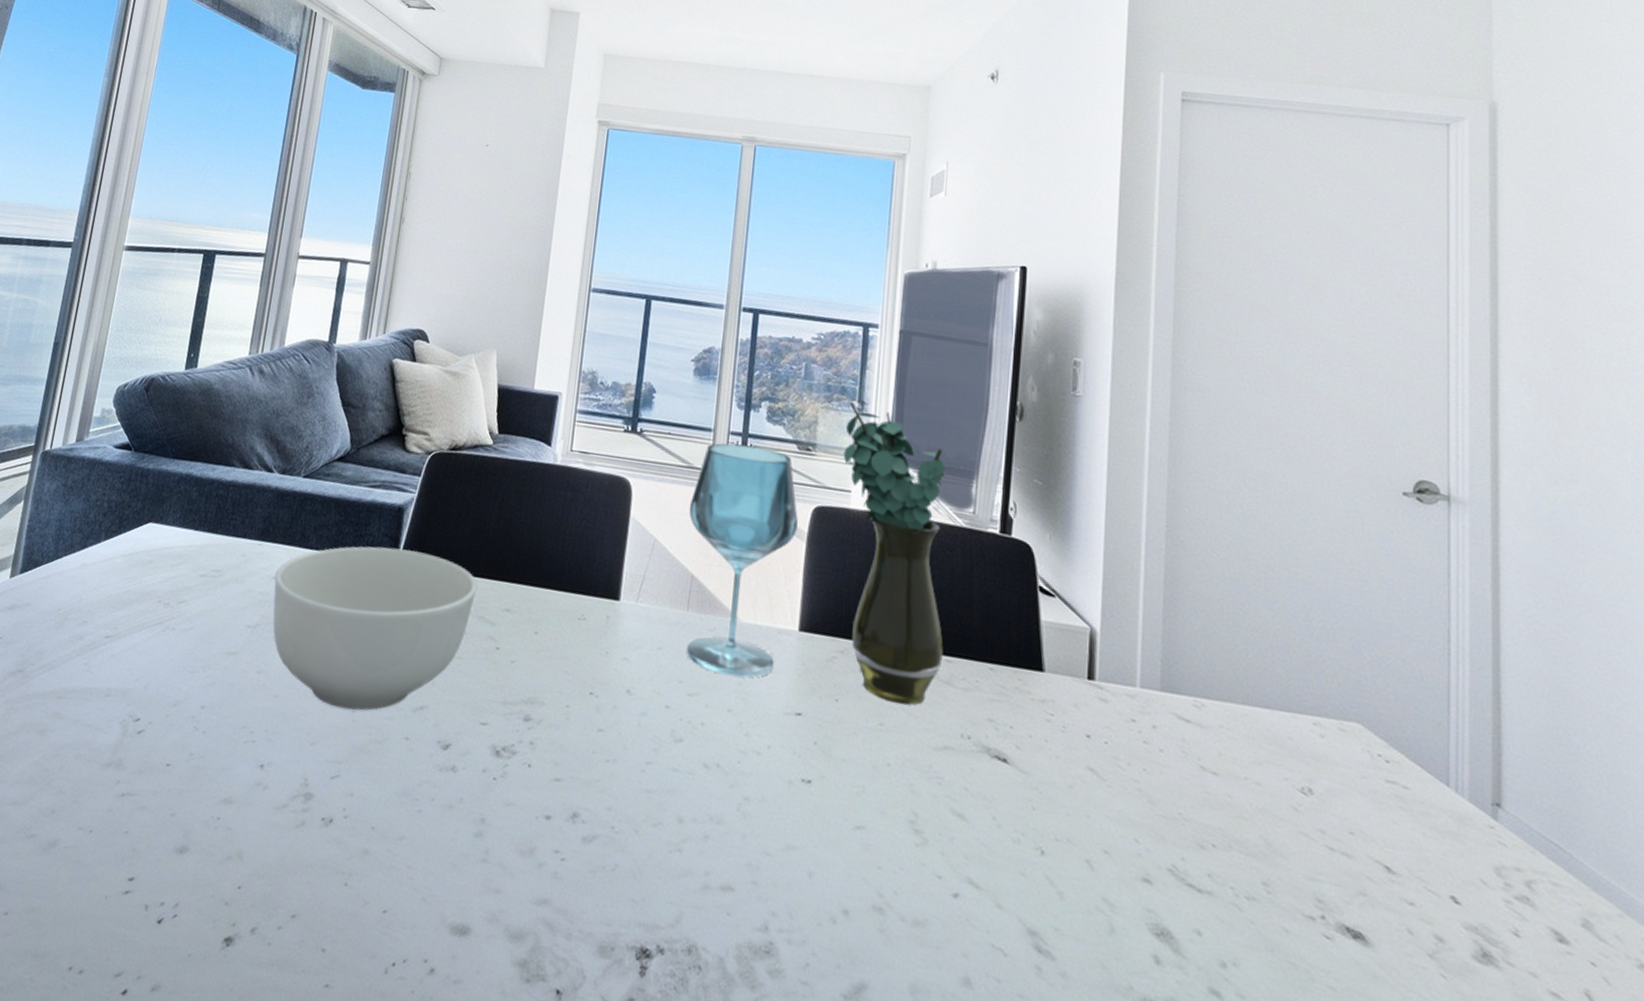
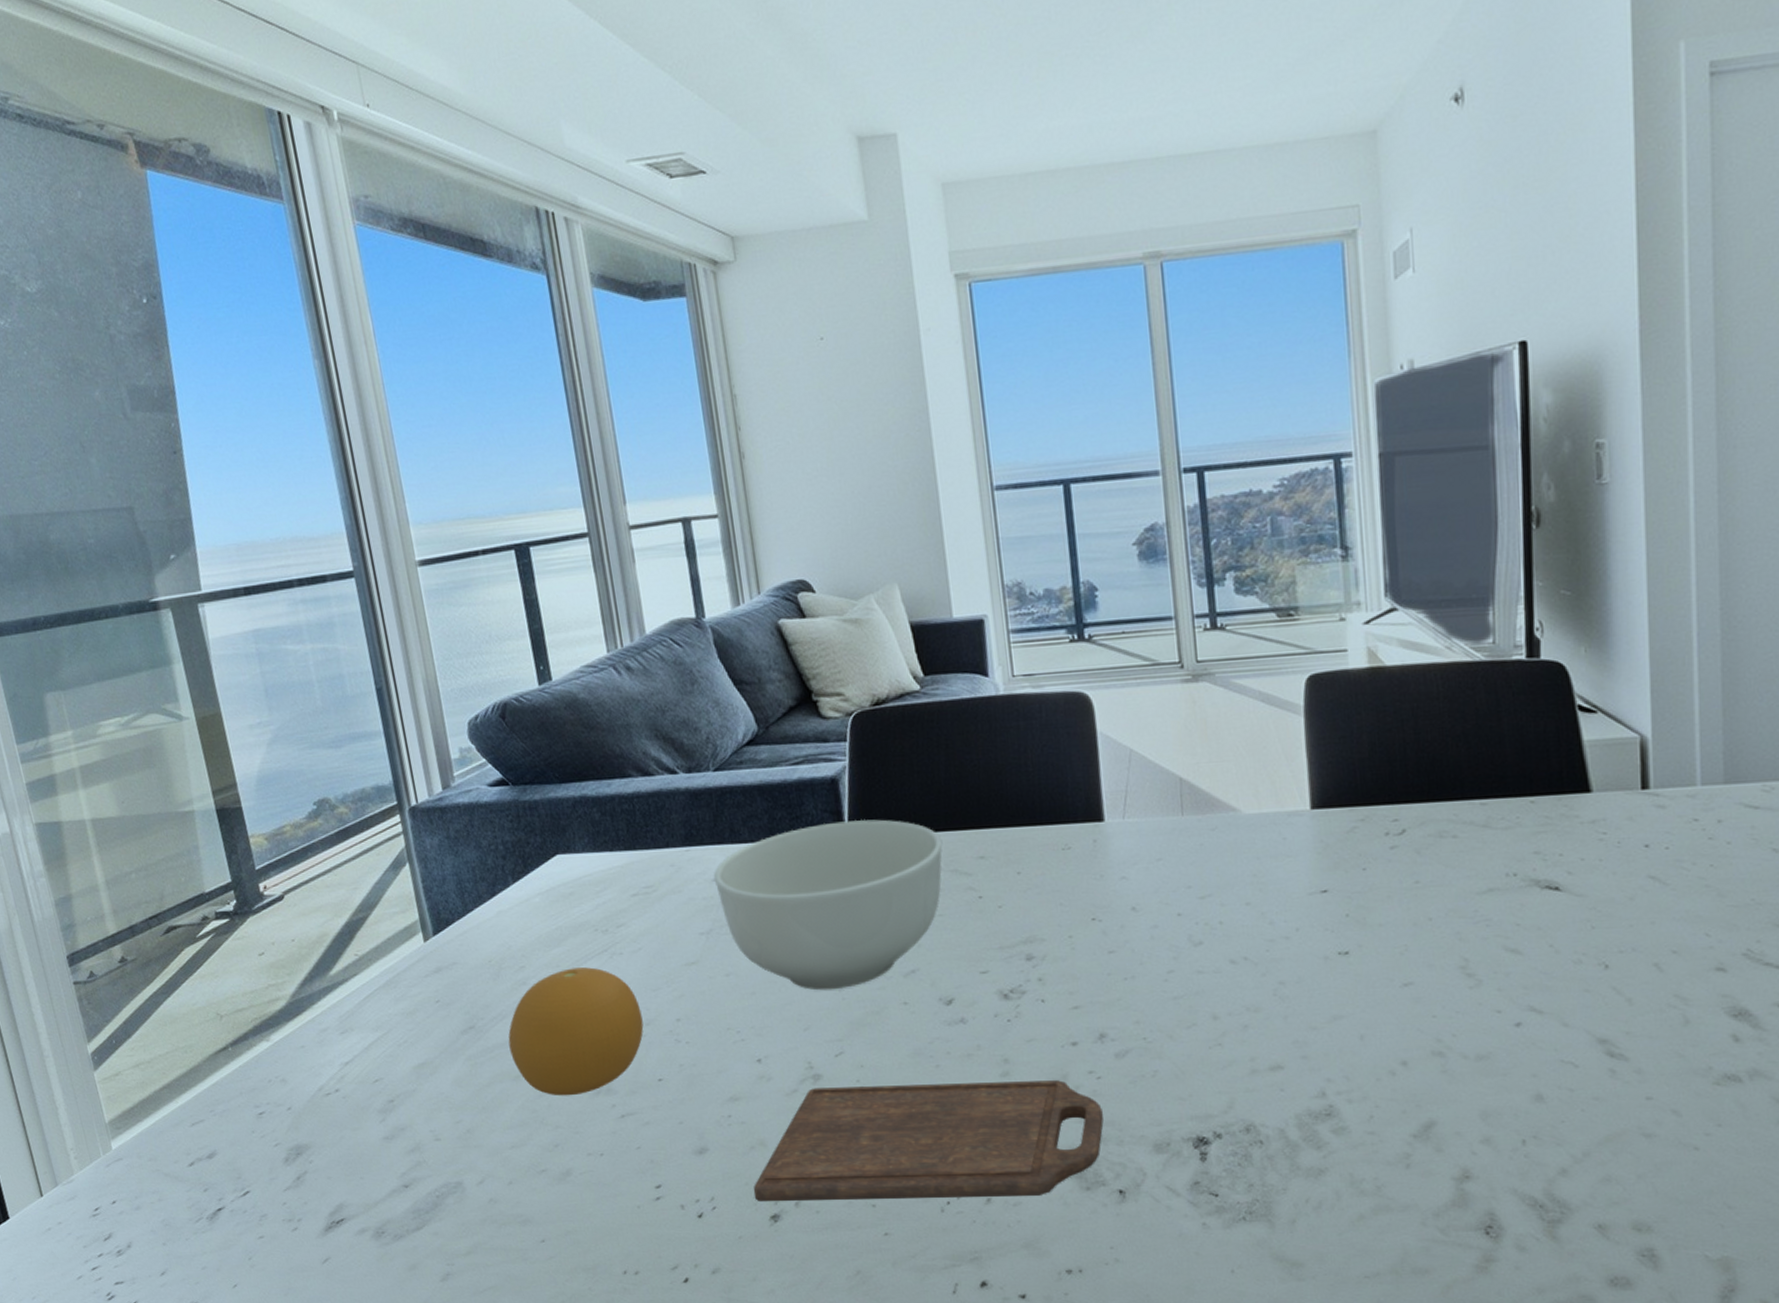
fruit: none [44,632,174,763] -> present [508,967,644,1096]
cutting board: none [215,807,559,978] -> present [753,1080,1104,1202]
wine glass: present [686,443,798,678] -> none [1162,624,1291,871]
vase: present [843,401,945,706] -> none [1330,549,1477,859]

